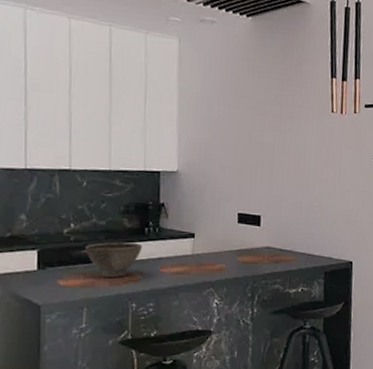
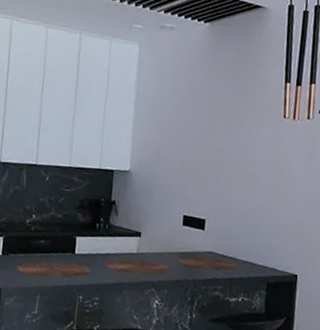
bowl: present [84,242,143,277] -> none [42,234,93,269]

